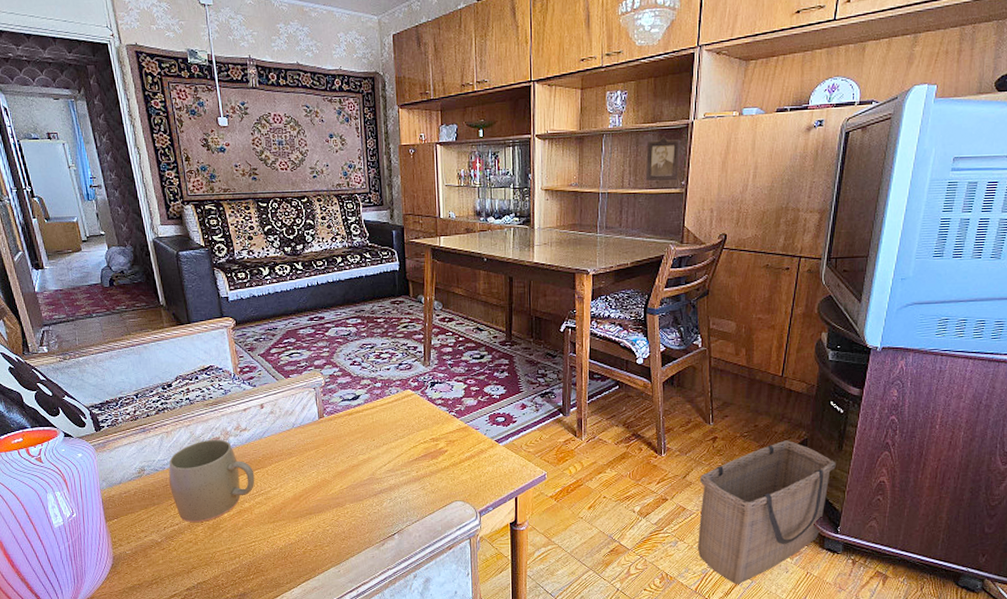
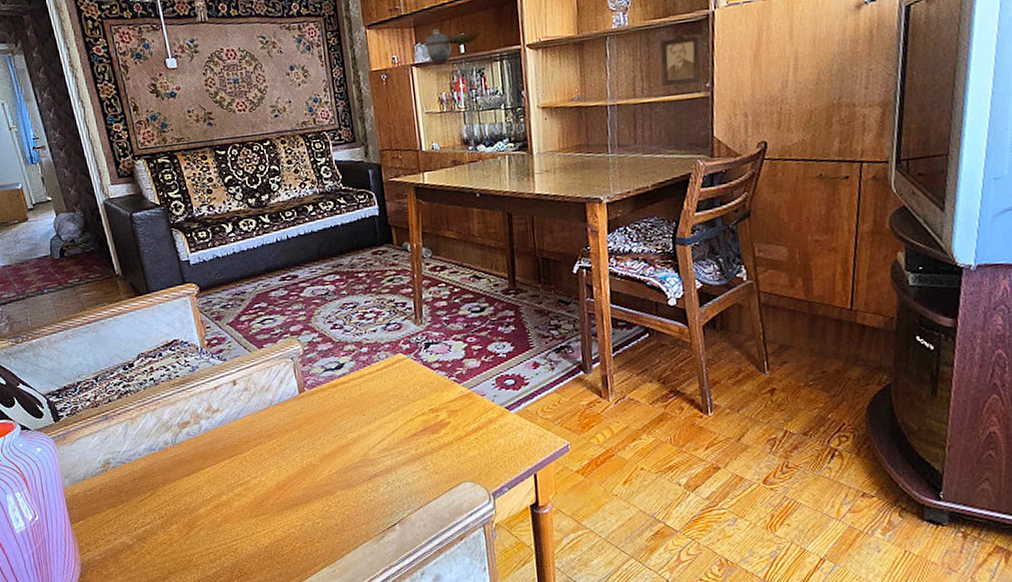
mug: present [168,439,255,523] -> none [135,423,232,521]
decorative jar: none [448,108,472,145] -> present [424,22,452,65]
basket: present [698,440,836,584] -> none [757,387,930,569]

